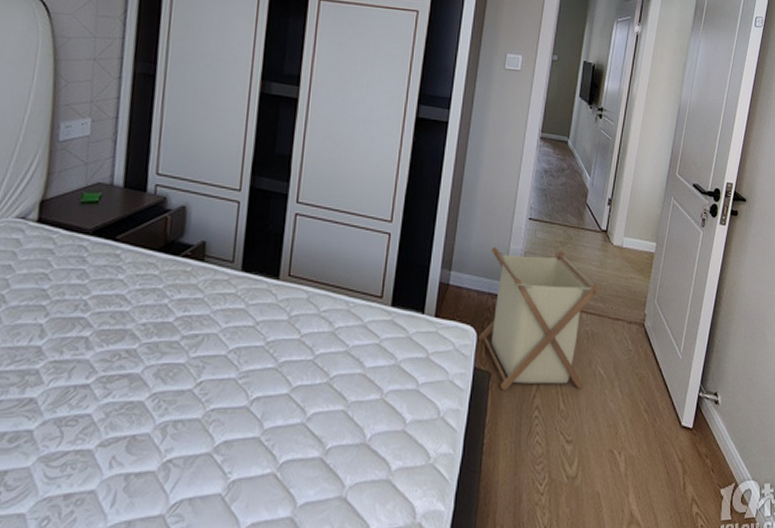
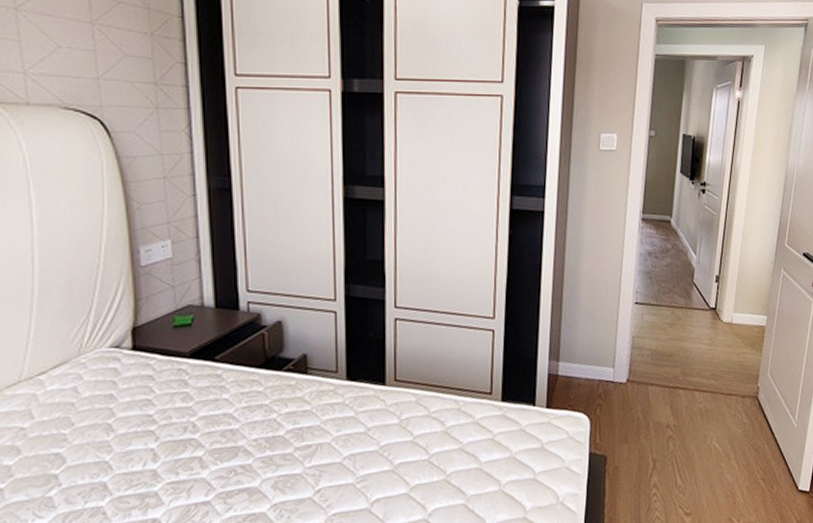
laundry basket: present [477,246,601,391] -> none [591,332,713,472]

